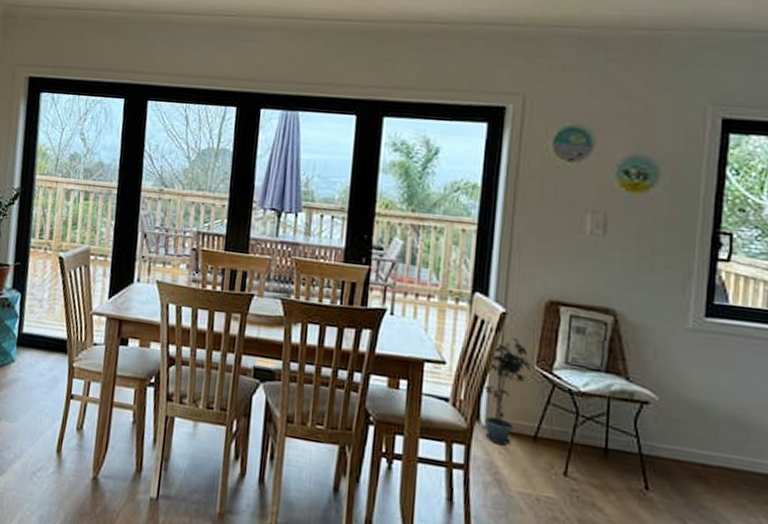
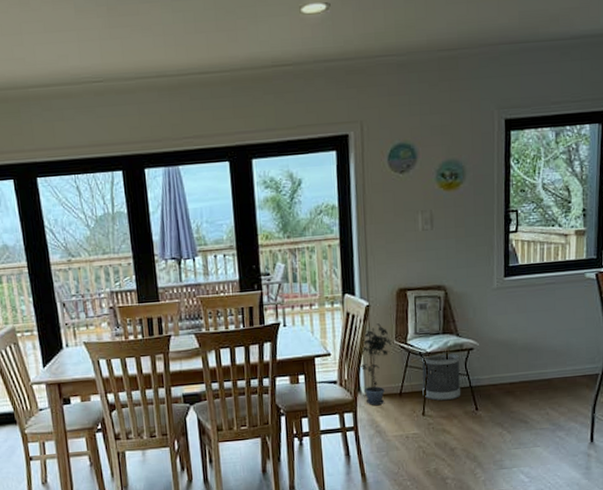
wastebasket: none [567,394,628,466] -> present [421,352,460,401]

